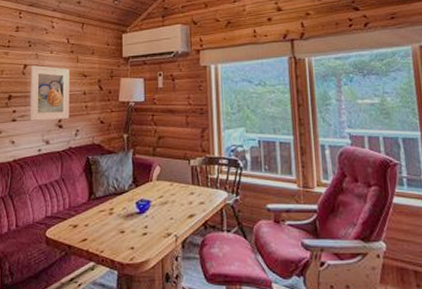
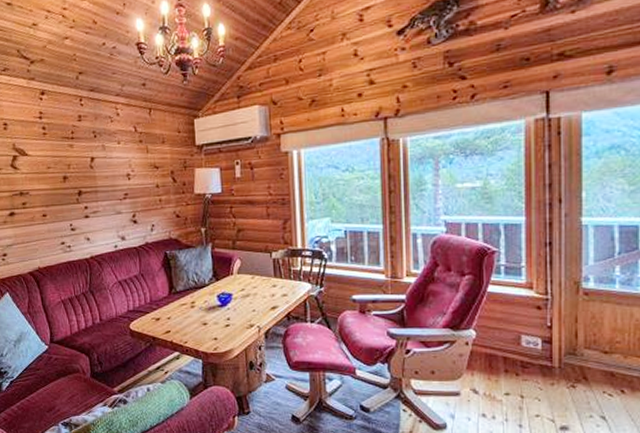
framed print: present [29,65,70,121] -> none [98,158,144,217]

